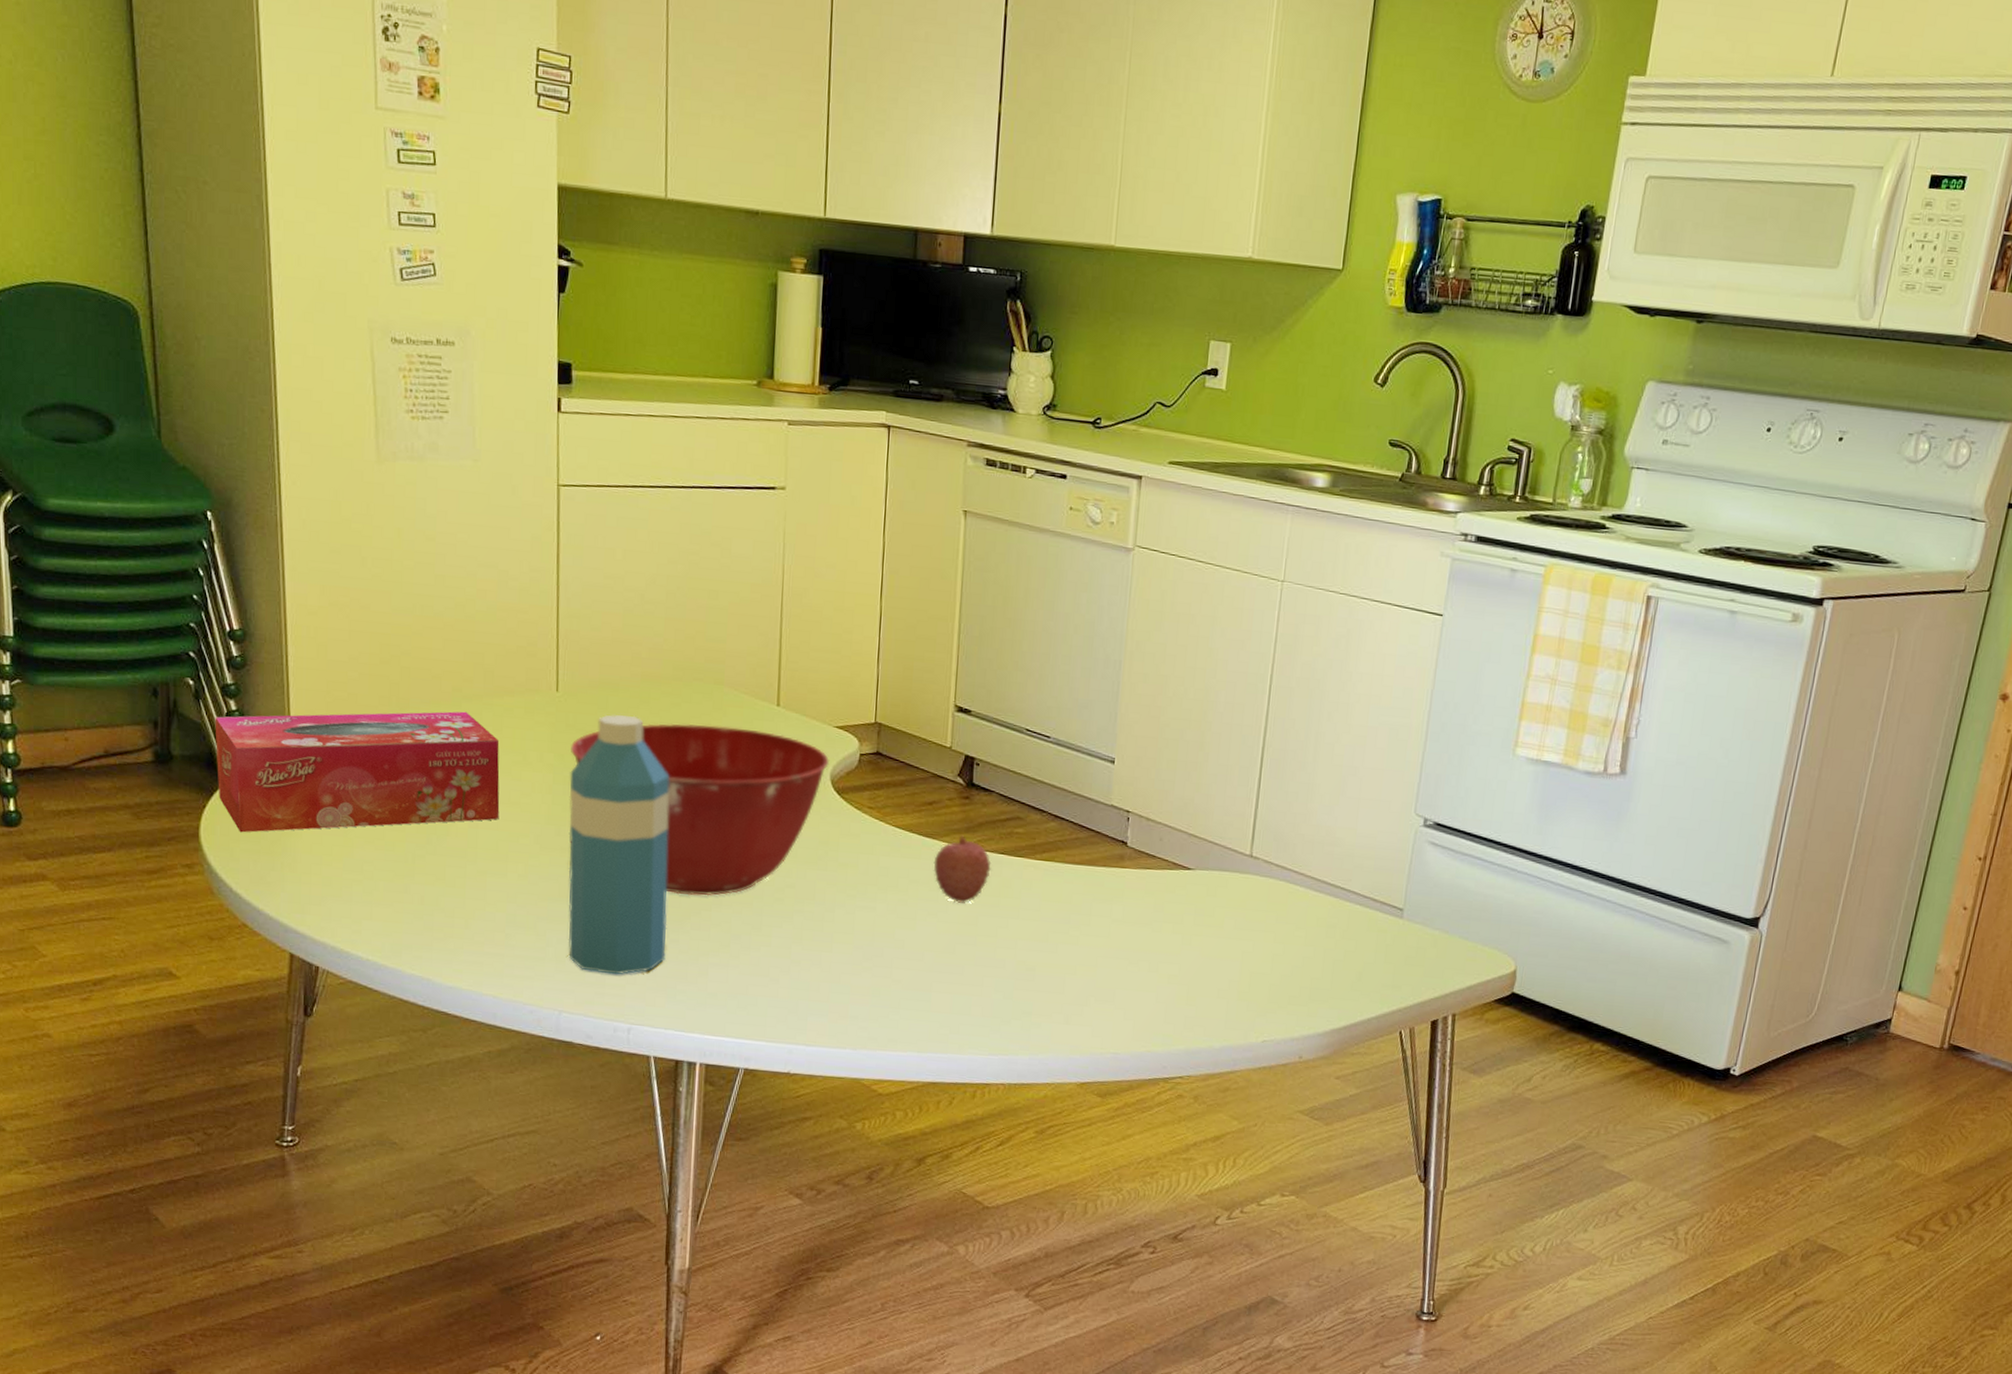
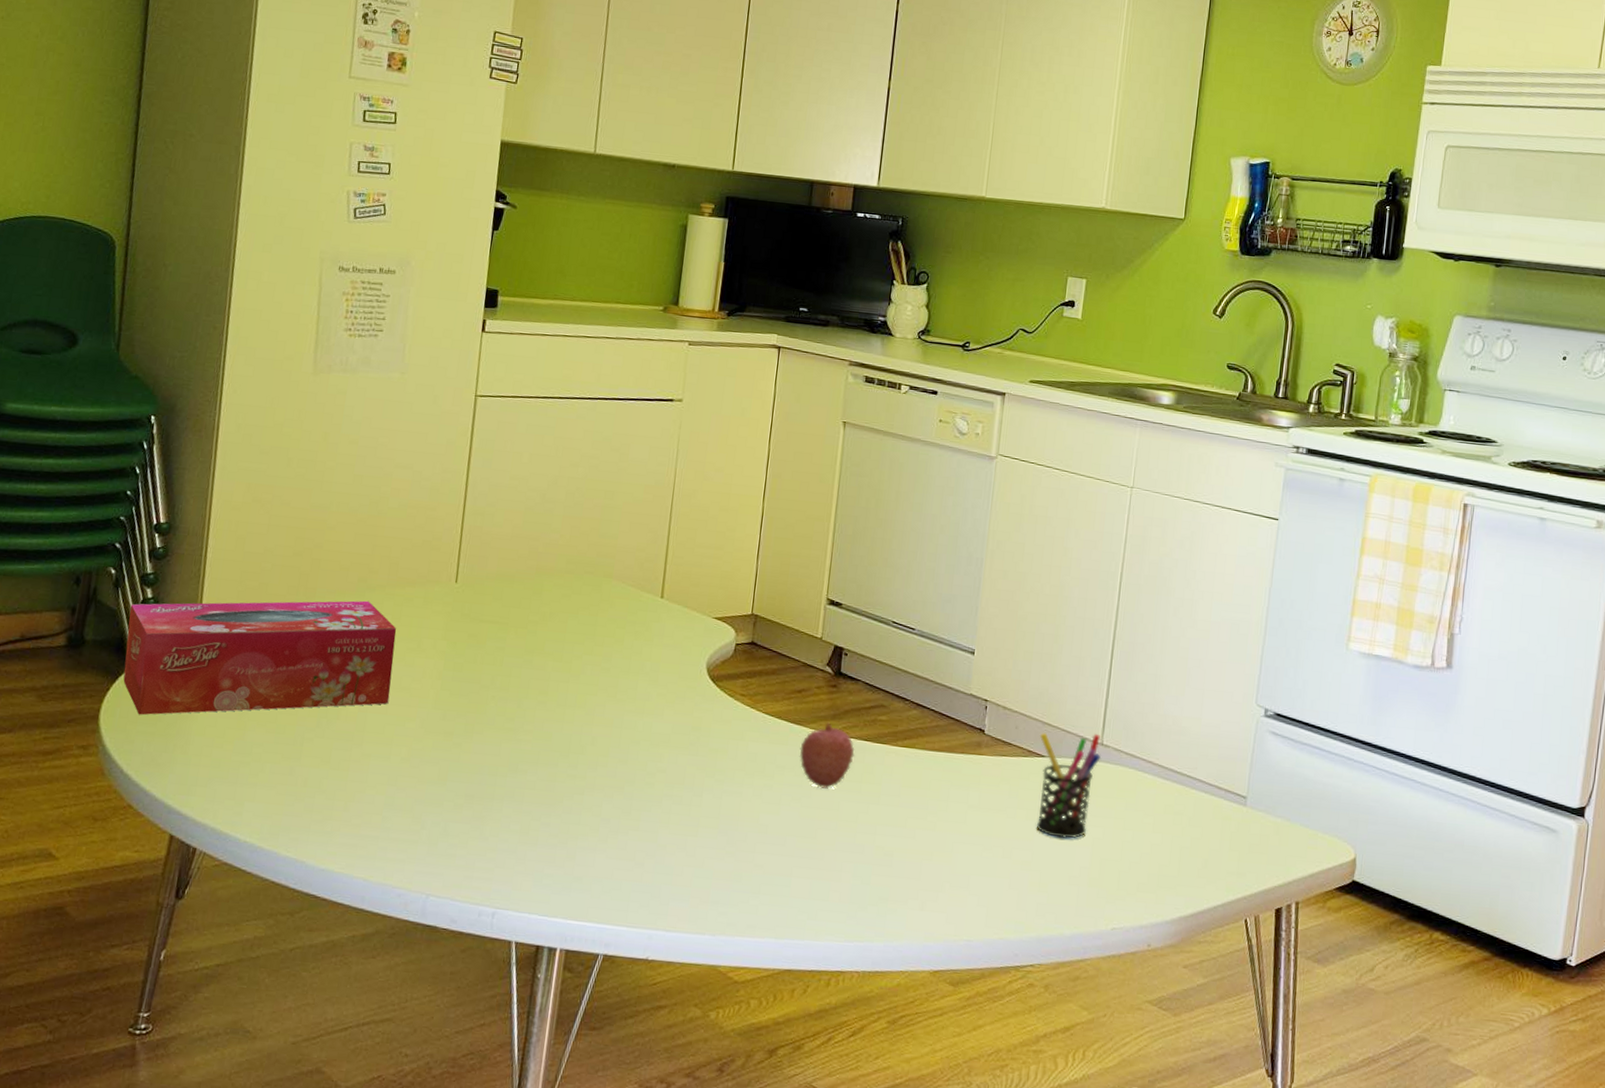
water bottle: present [568,714,670,975] -> none [441,604,555,858]
mixing bowl: present [571,723,829,896] -> none [463,613,707,780]
pen holder: none [1183,844,1251,952] -> present [1036,732,1102,839]

